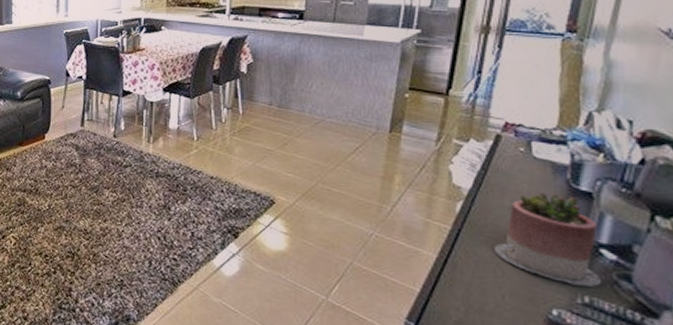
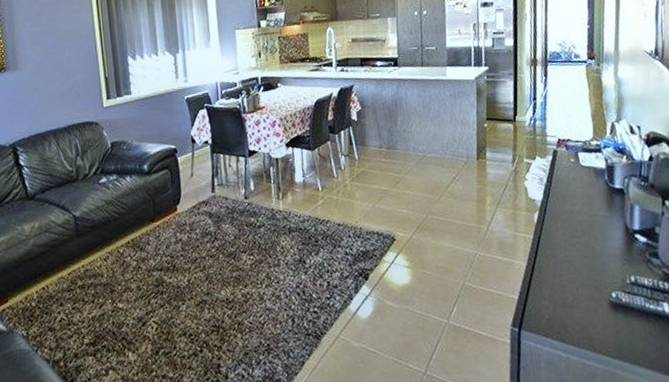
succulent planter: present [494,192,603,287] -> none [565,193,641,269]

